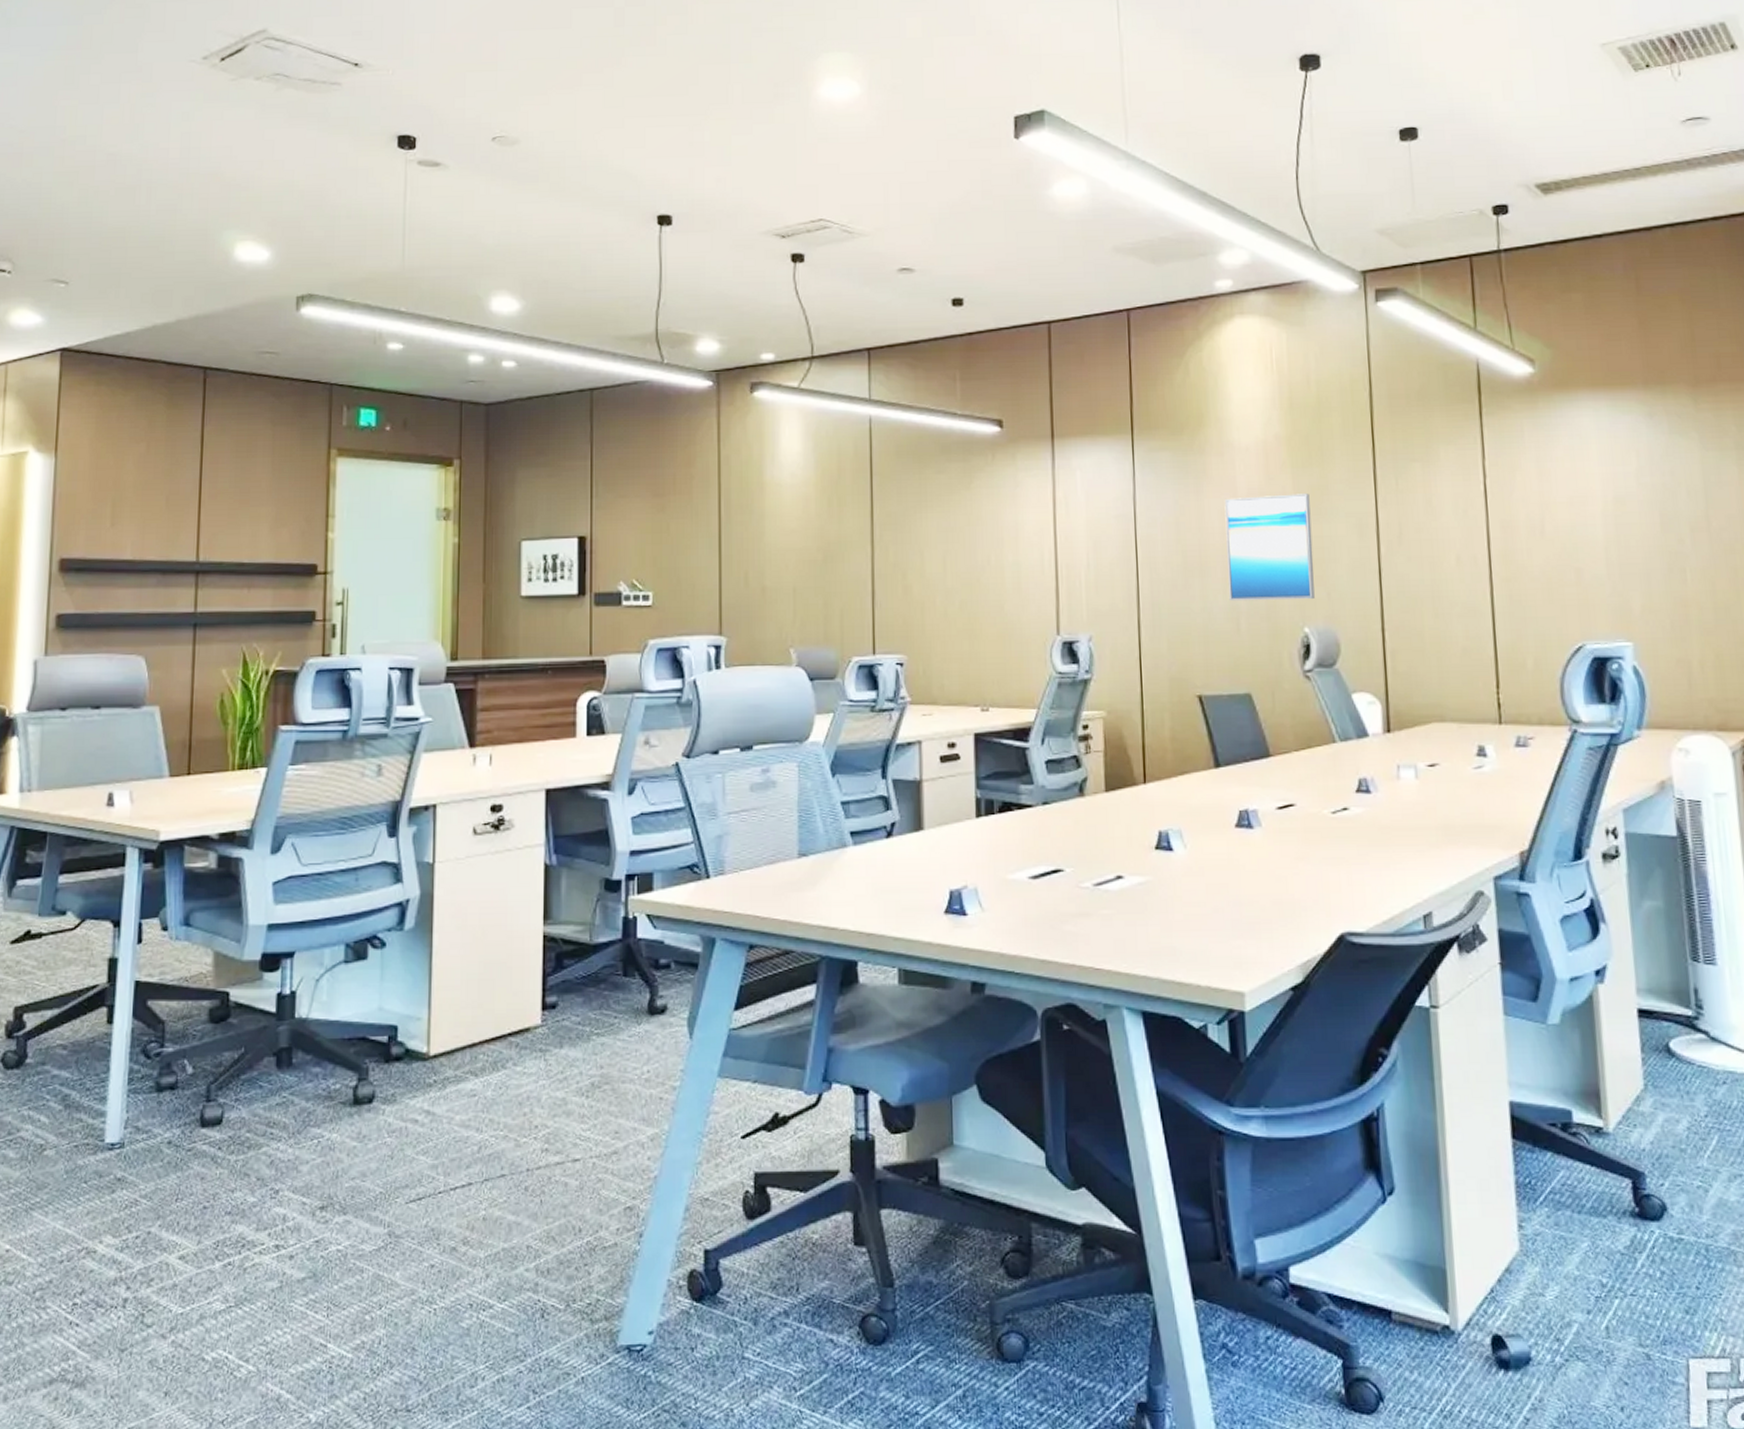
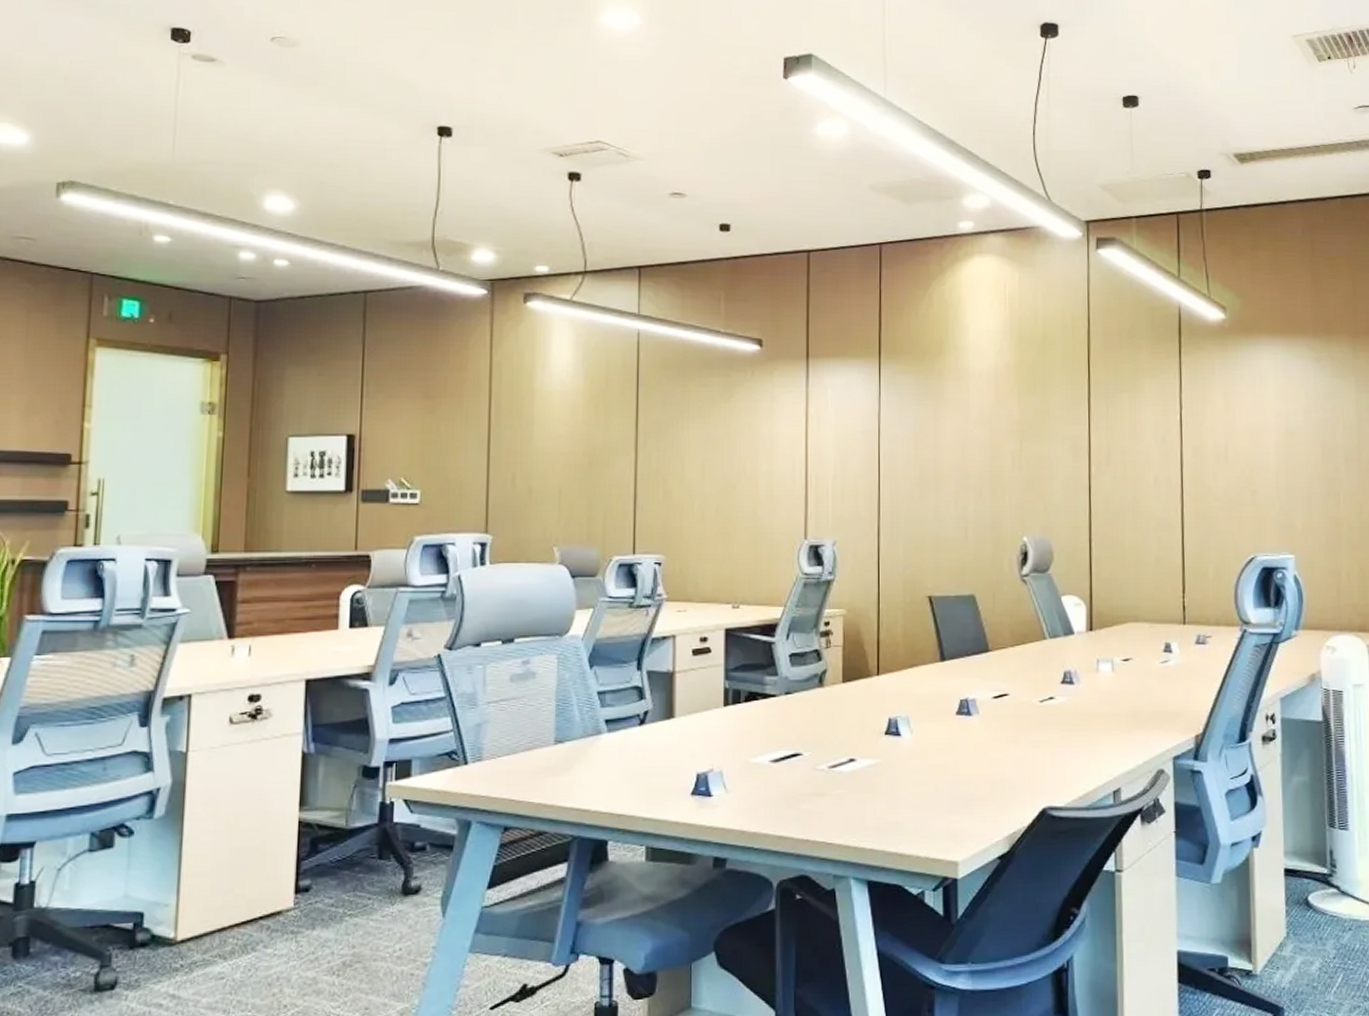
wall art: present [1224,493,1315,602] -> none [958,417,1034,512]

